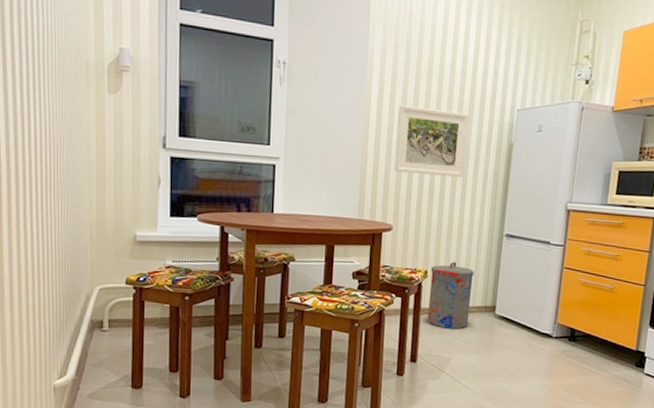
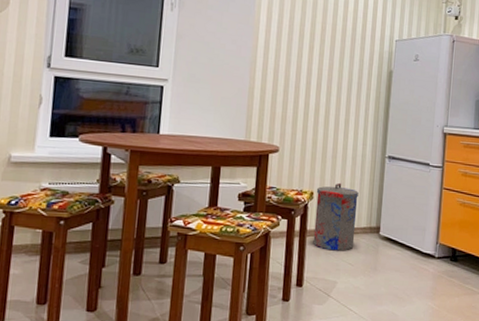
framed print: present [394,105,469,178] -> none [281,32,352,102]

